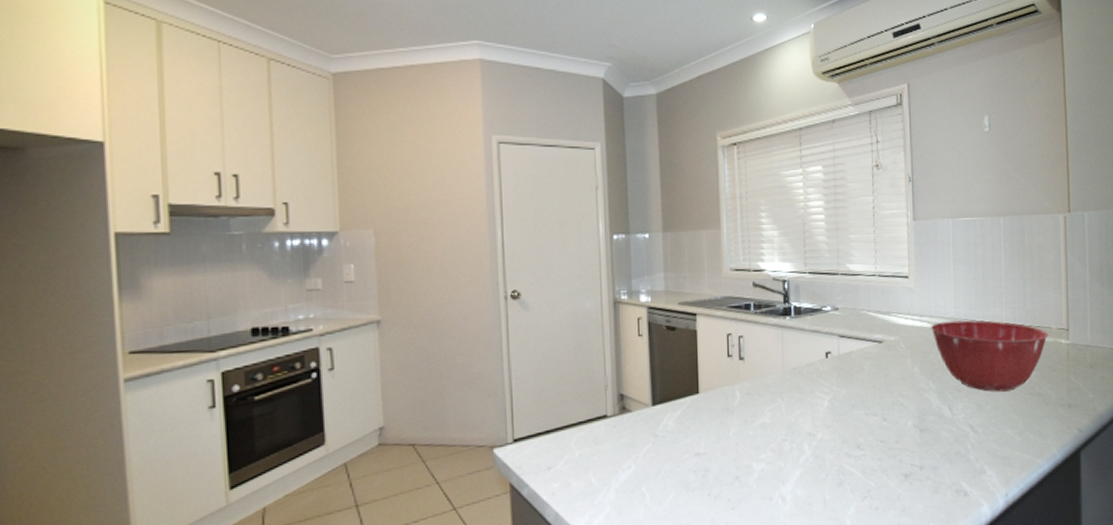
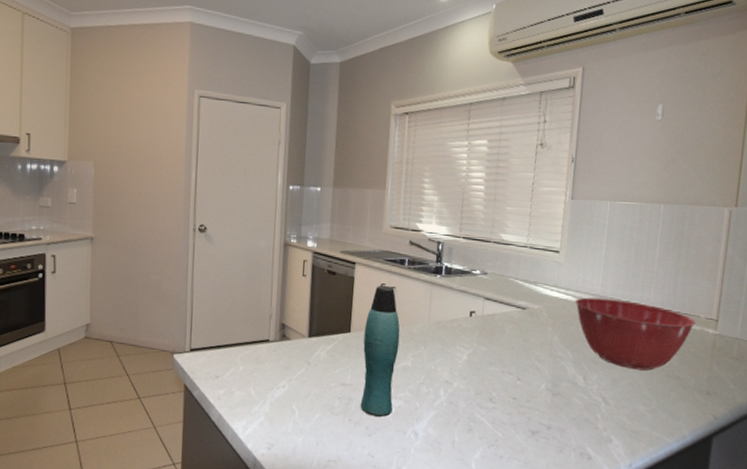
bottle: none [714,335,755,486] -> present [360,285,401,417]

